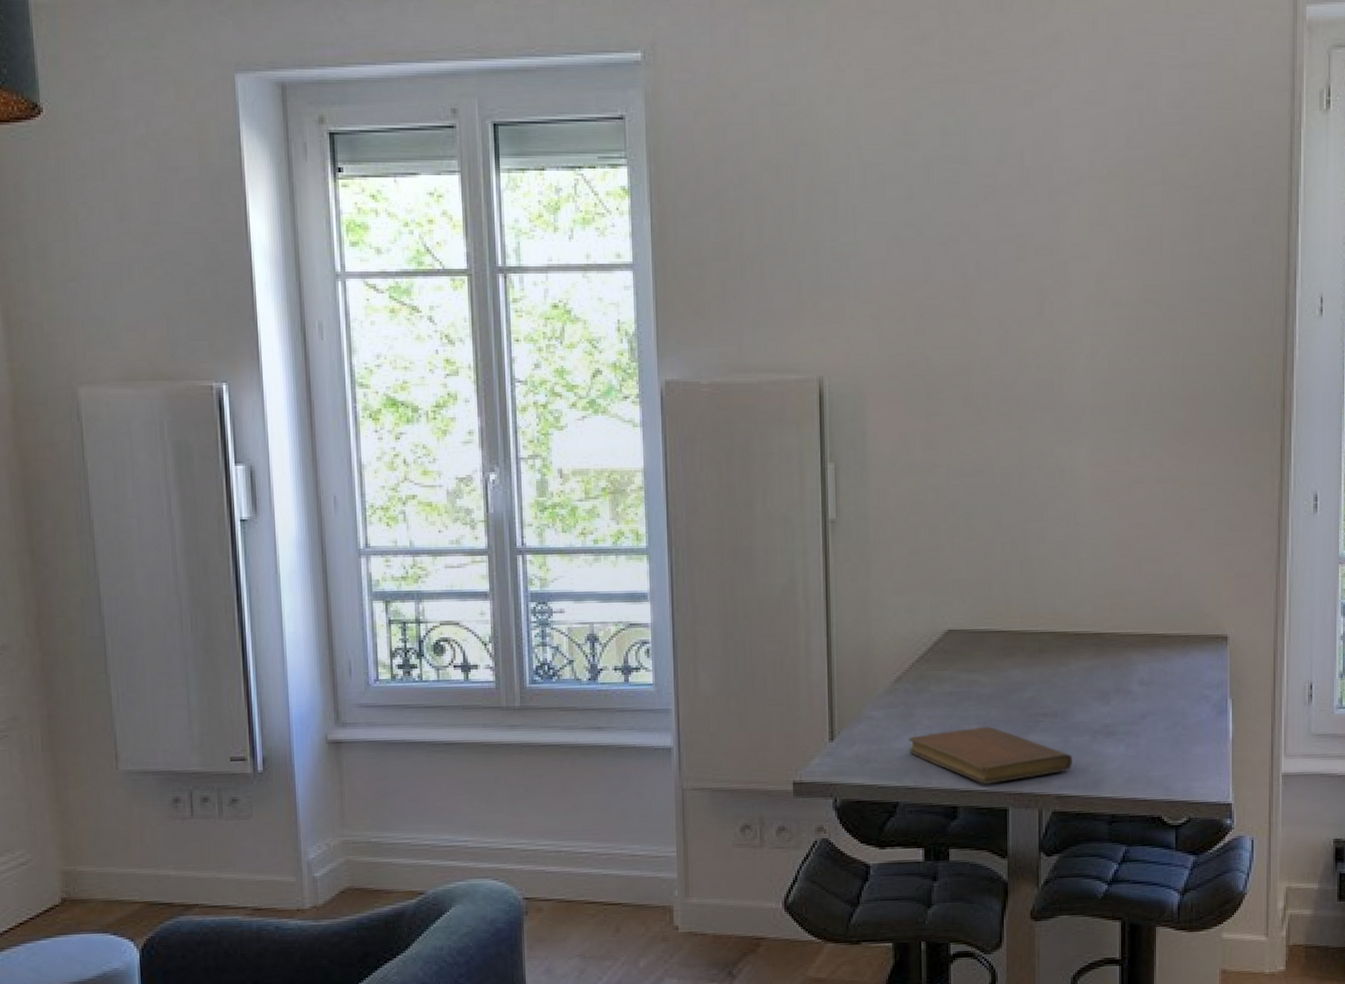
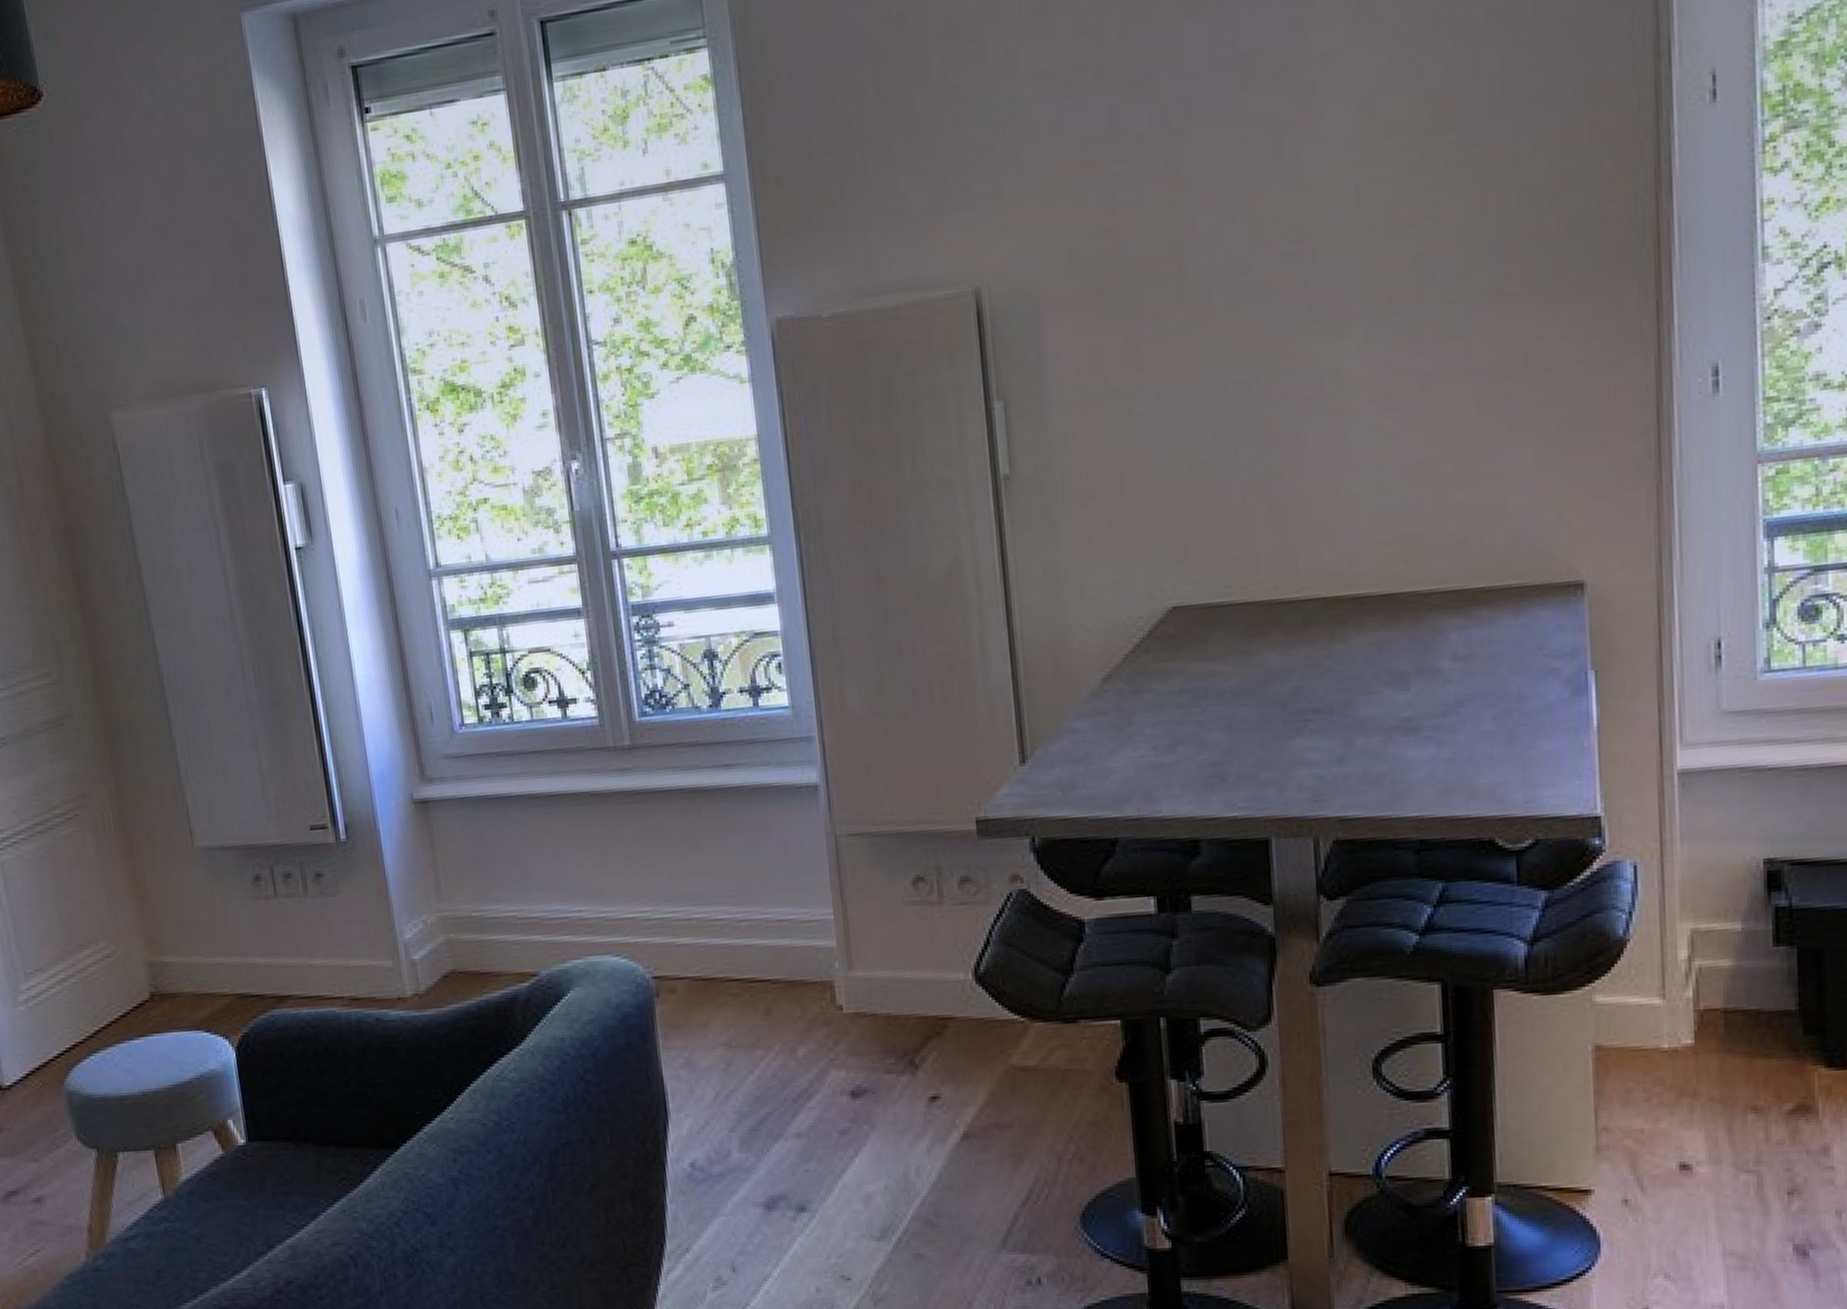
notebook: present [909,726,1072,785] -> none [1127,731,1359,809]

